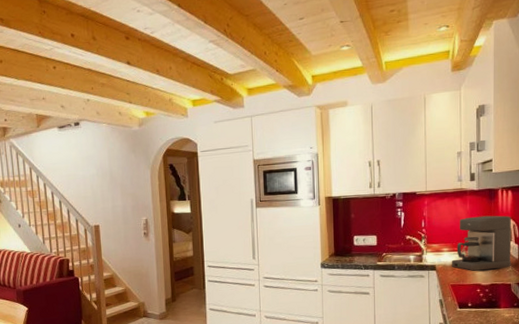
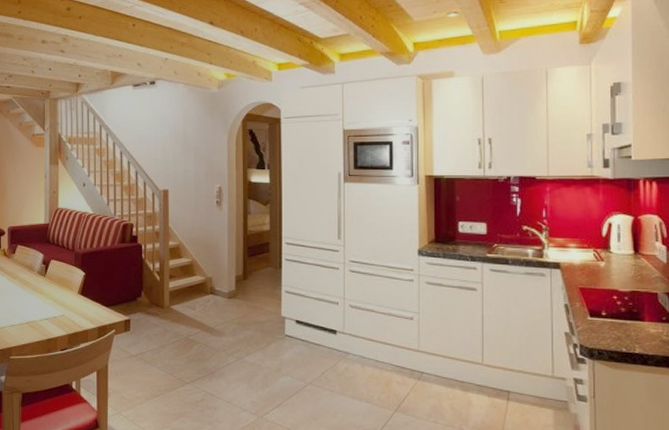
coffee maker: present [451,215,512,271] -> none [579,209,658,274]

